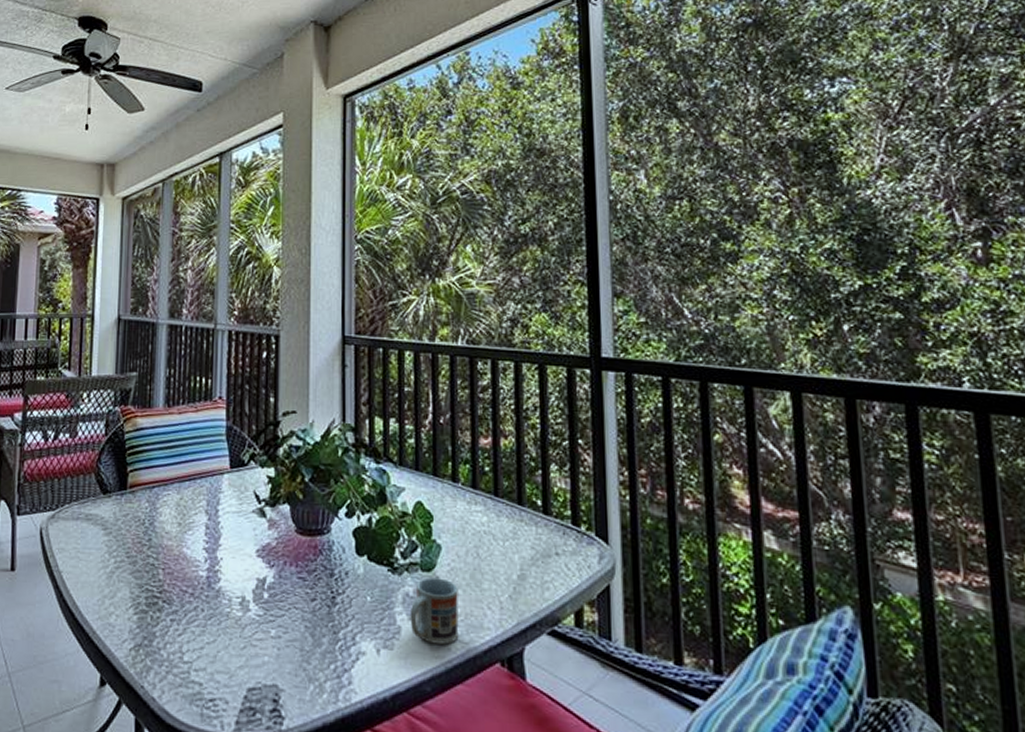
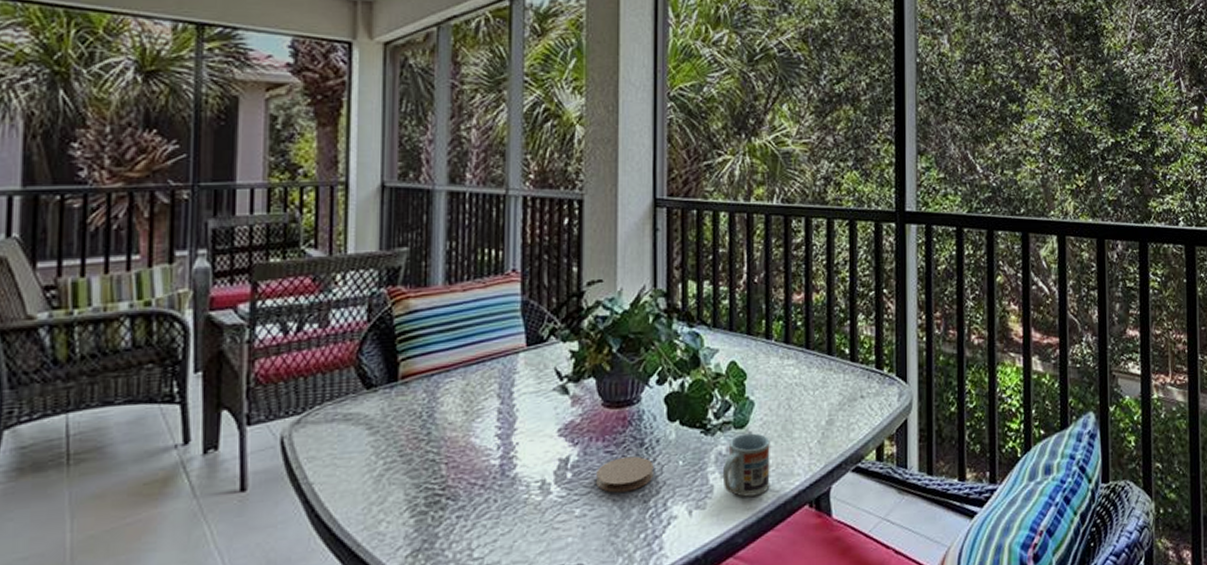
coaster: none [290,585,343,620] -> present [596,456,654,493]

